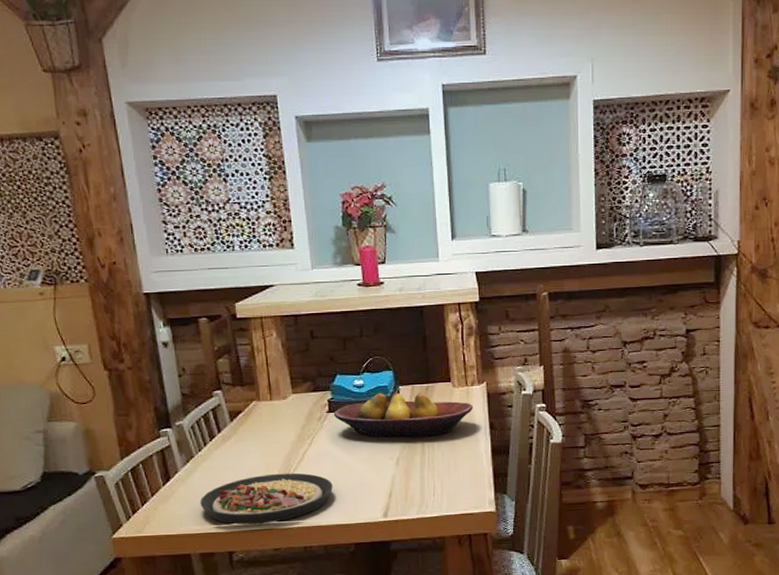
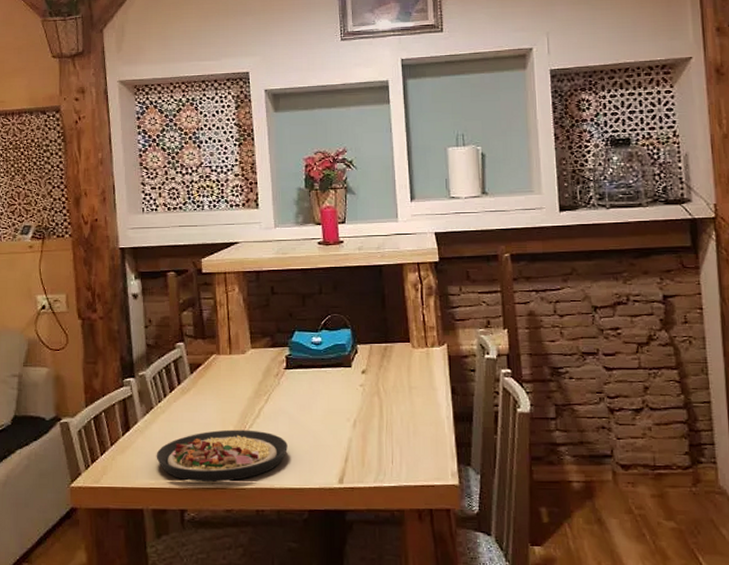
fruit bowl: present [333,392,473,437] -> none [290,351,433,398]

